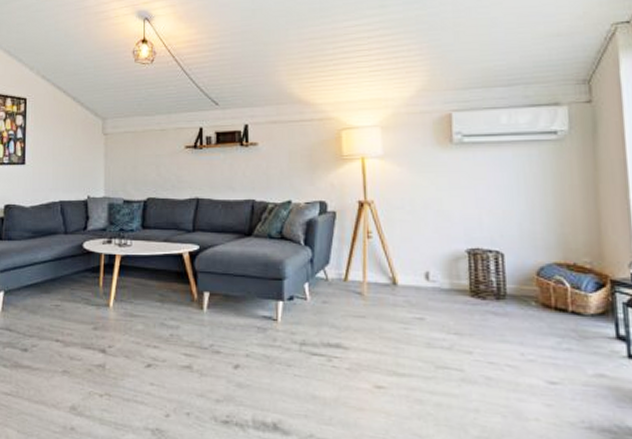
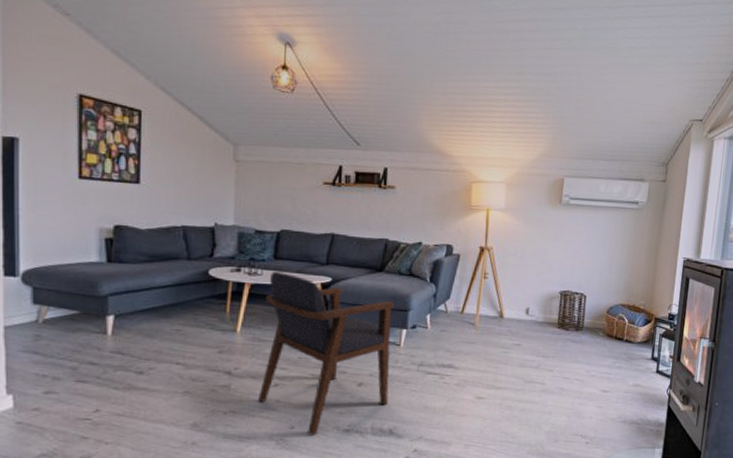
armchair: none [132,242,269,427] -> present [258,272,394,436]

